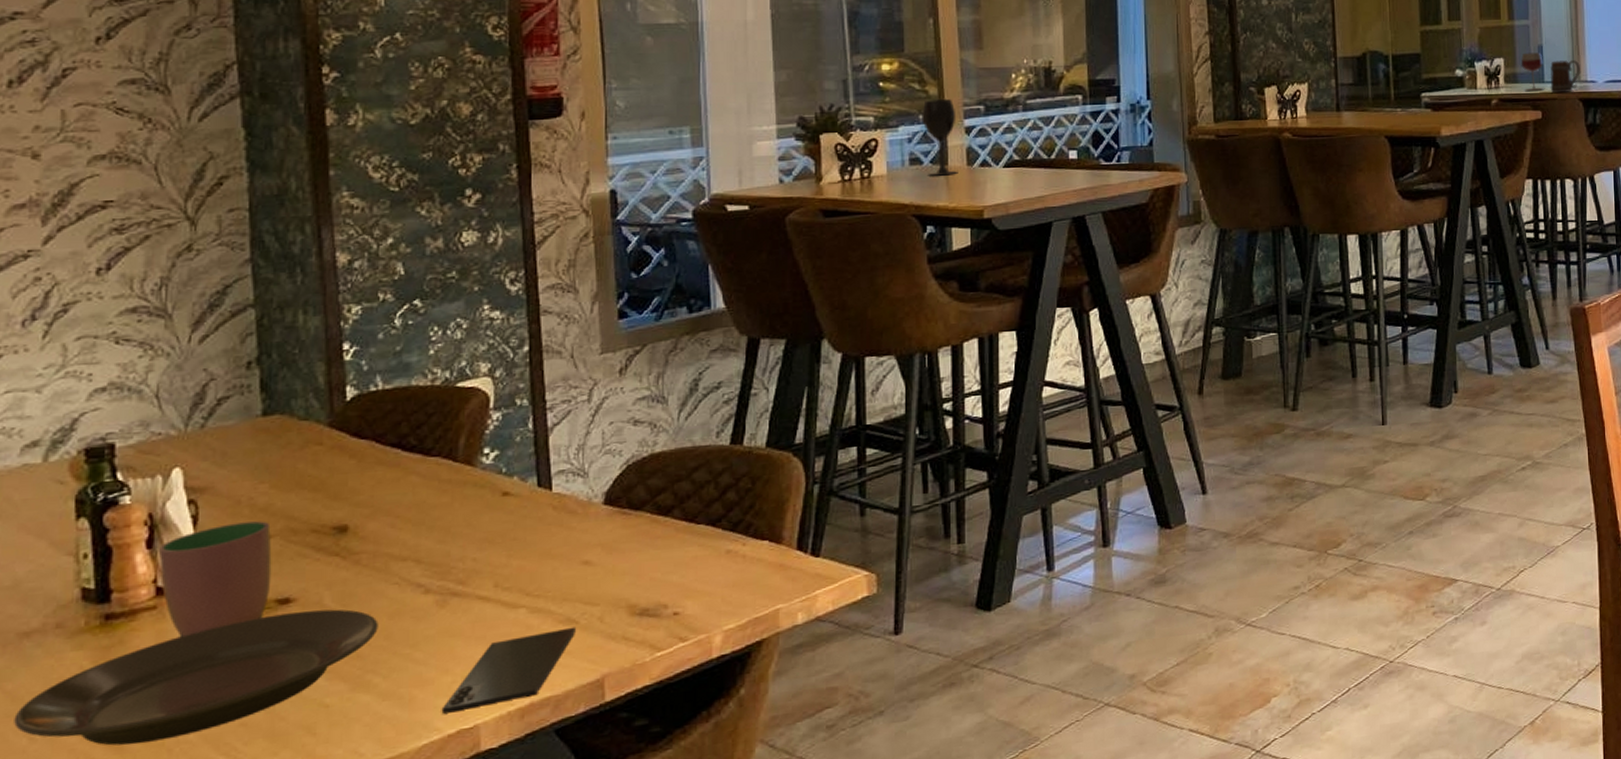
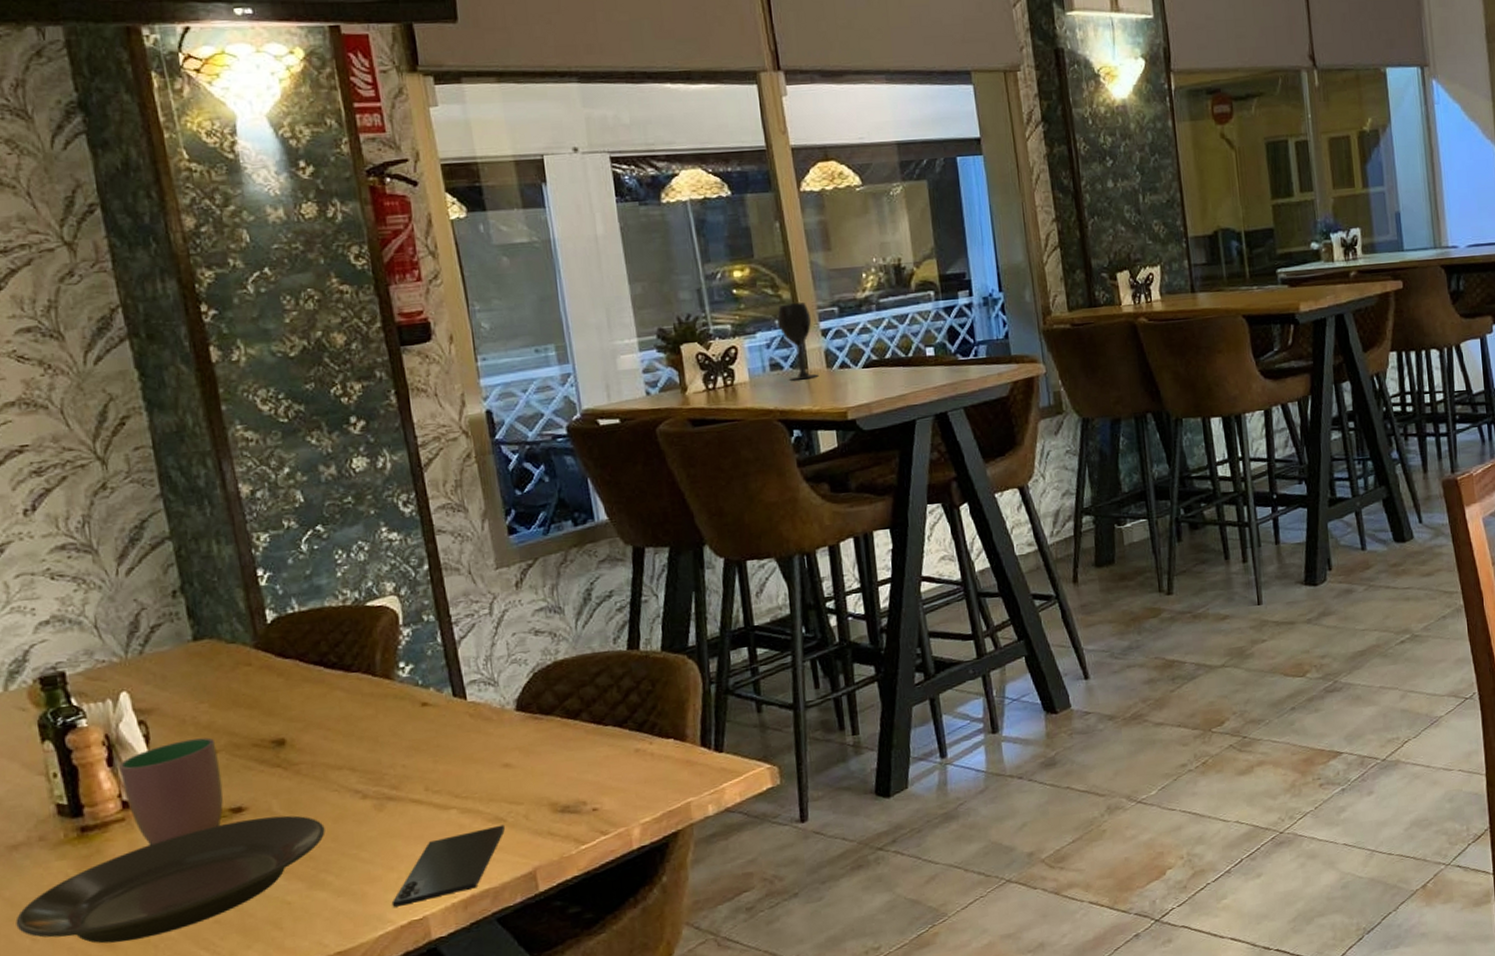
wineglass: present [1521,52,1544,92] -> none [1378,220,1404,262]
beer mug: present [1550,60,1581,93] -> none [1409,225,1442,261]

